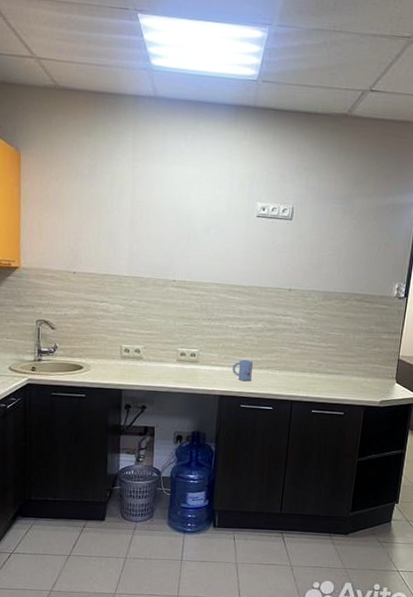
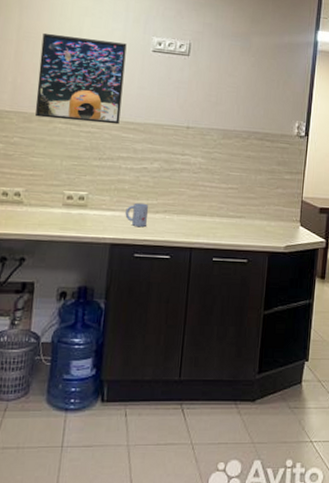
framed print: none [150,201,232,288] -> present [35,33,127,125]

